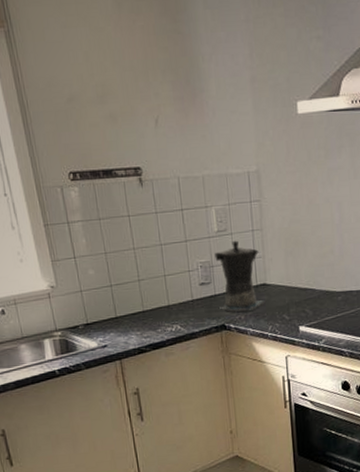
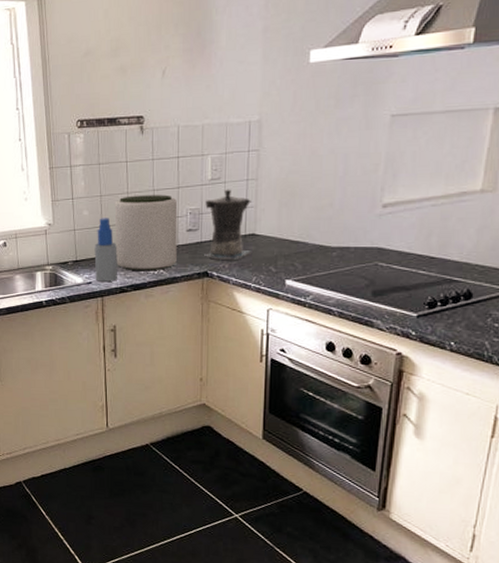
spray bottle: none [105,276,135,344] -> present [94,218,118,281]
plant pot: none [121,249,193,330] -> present [114,195,178,271]

